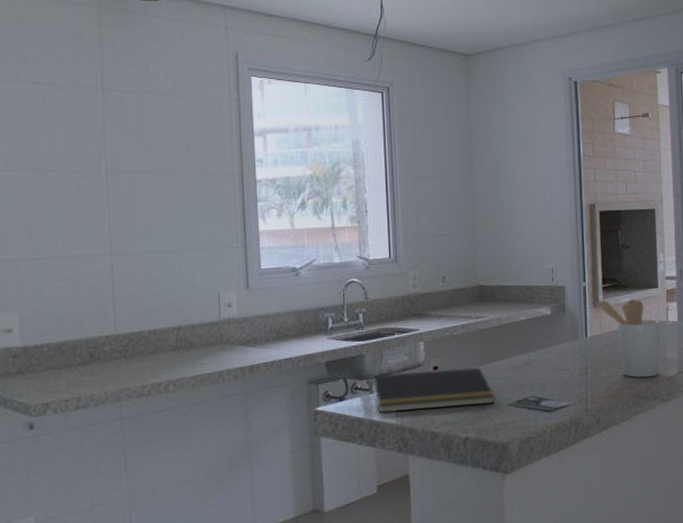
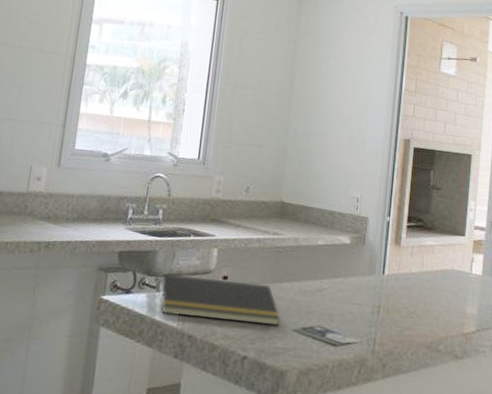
utensil holder: present [596,299,661,378] -> none [397,238,463,330]

